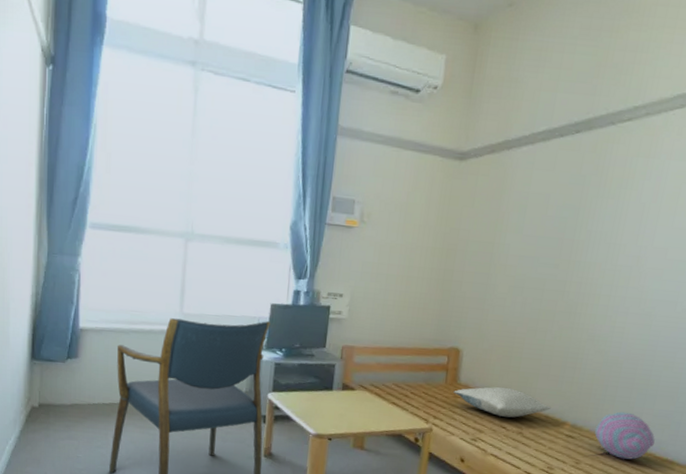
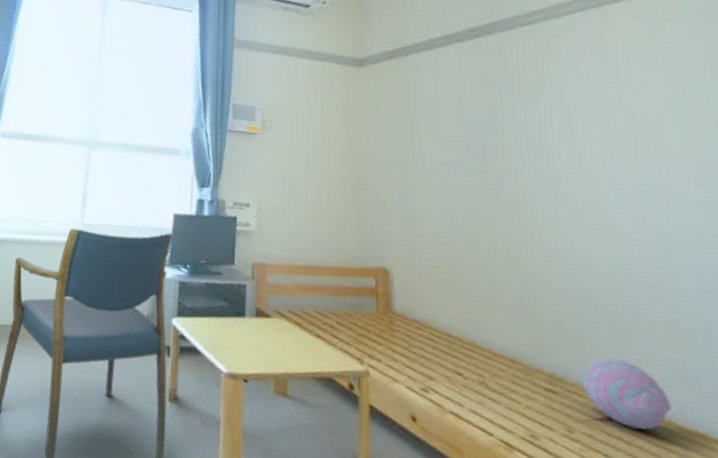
pillow: present [453,387,551,418] -> none [389,318,516,361]

